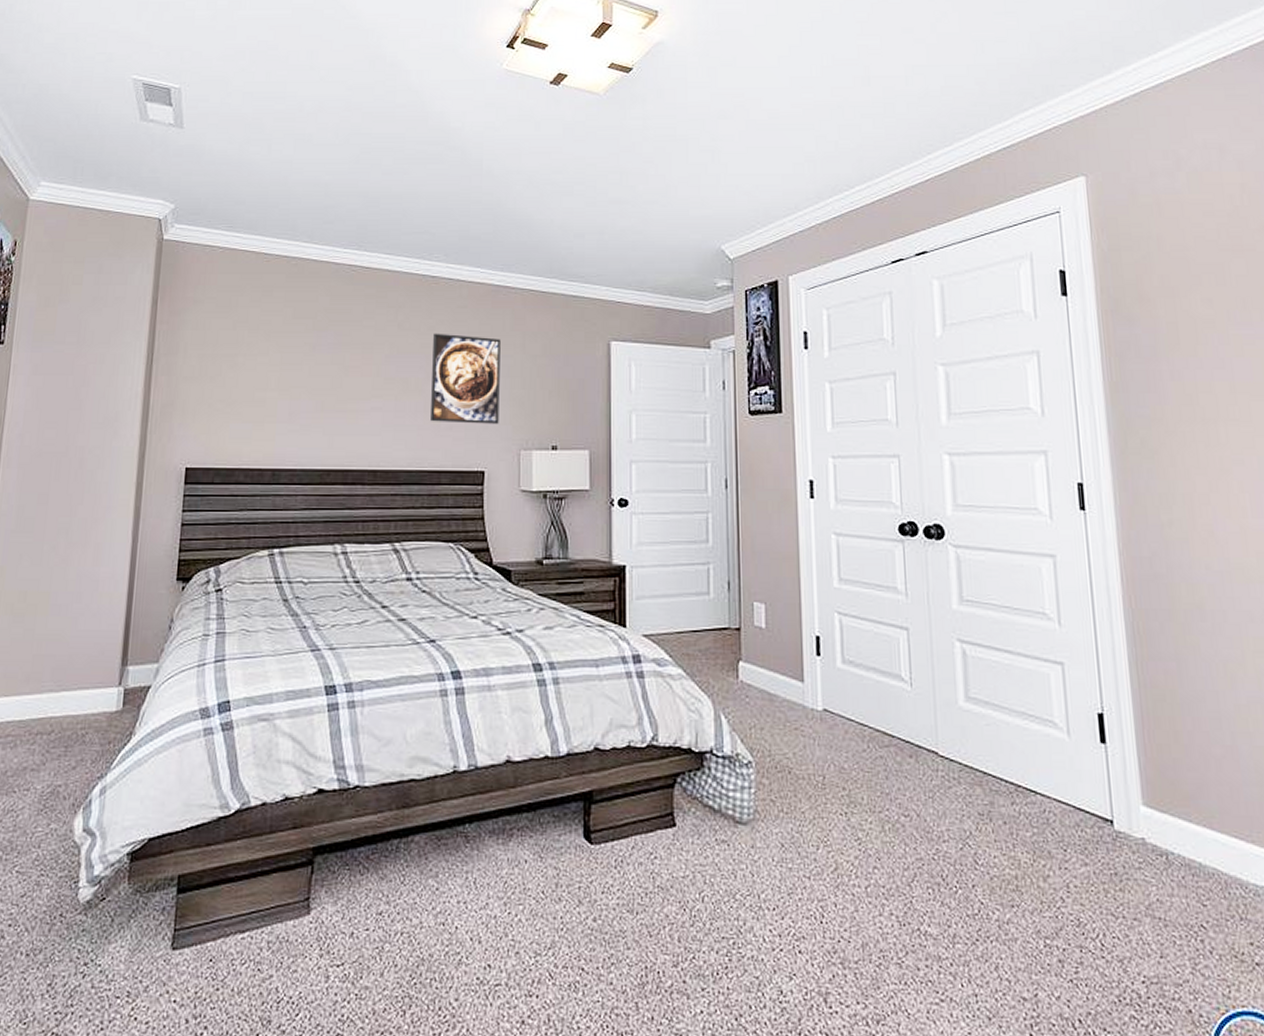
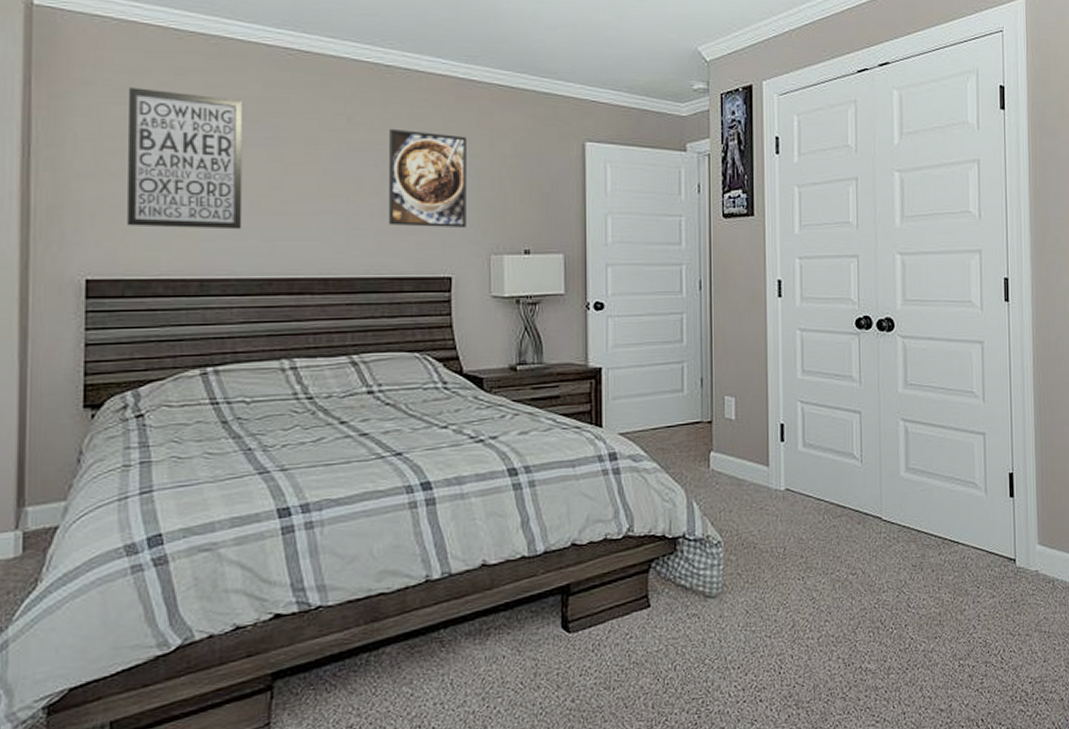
wall art: none [220,304,315,425] -> present [127,87,244,230]

